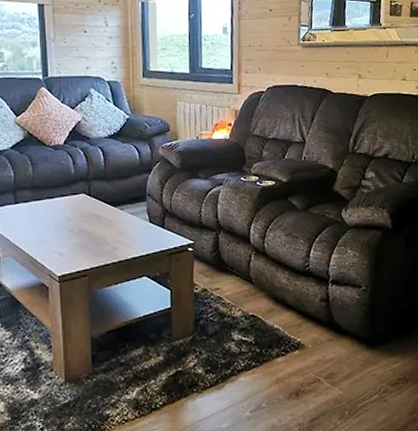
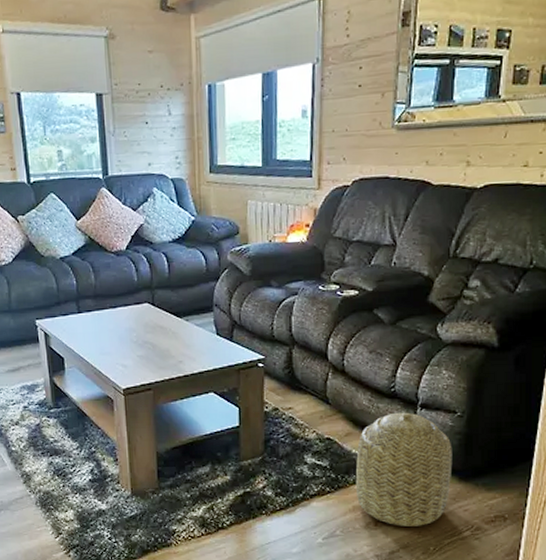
basket: none [277,288,361,395] -> present [355,412,453,526]

